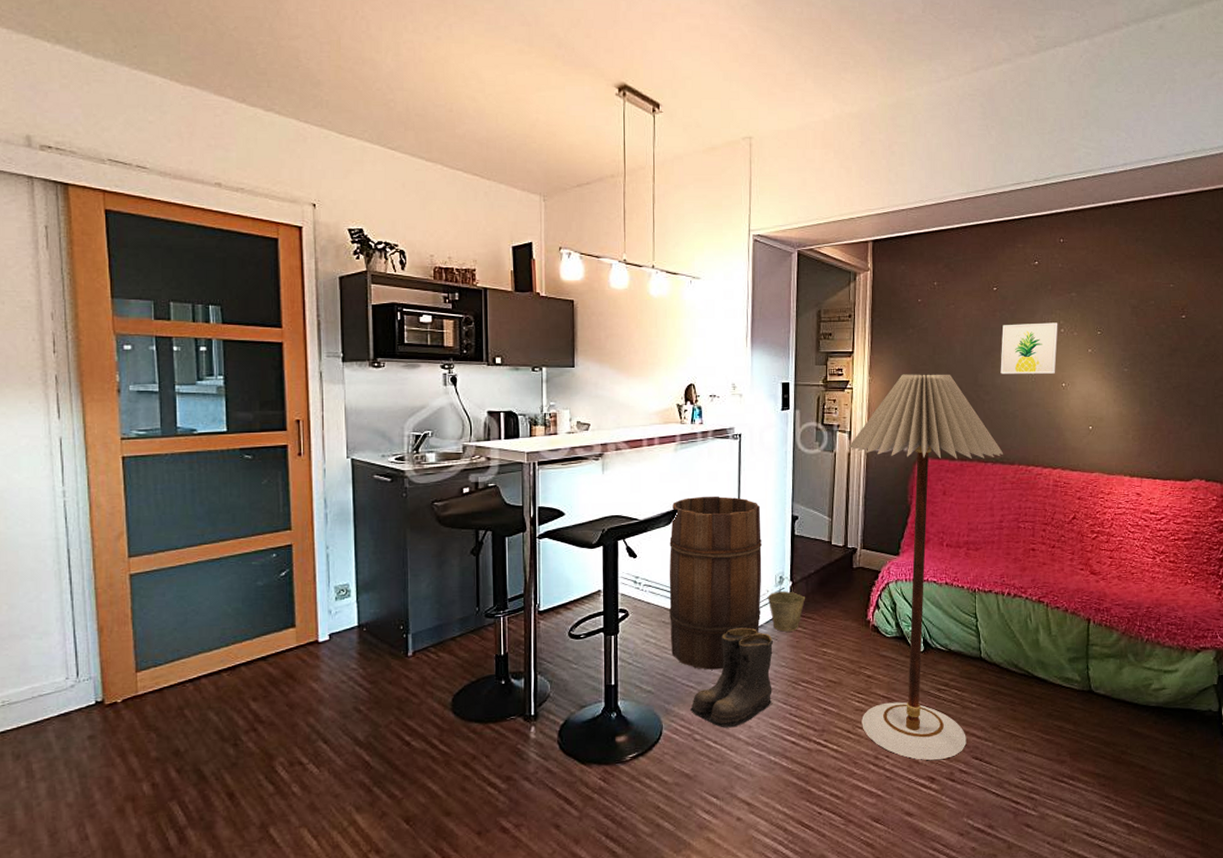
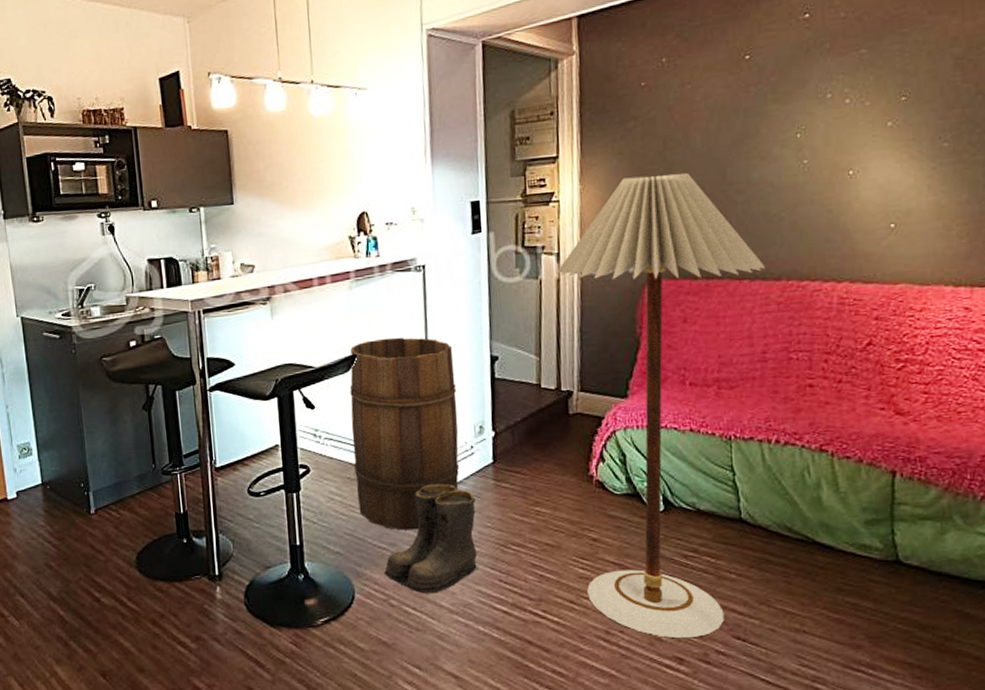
bucket: present [767,577,806,632] -> none [466,426,512,488]
wall art: present [1000,322,1058,374] -> none [757,91,842,167]

